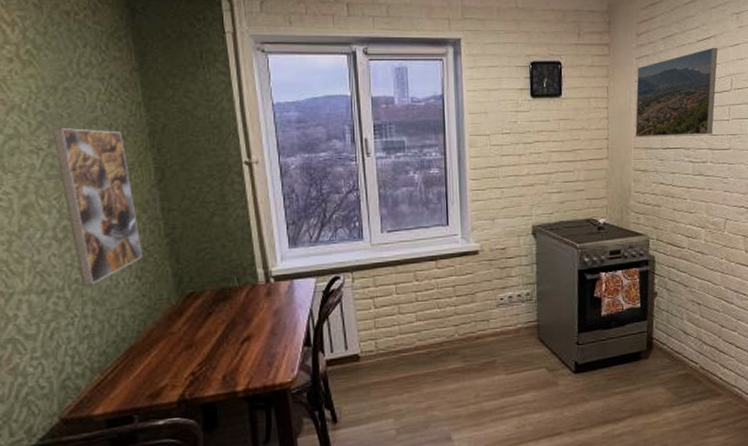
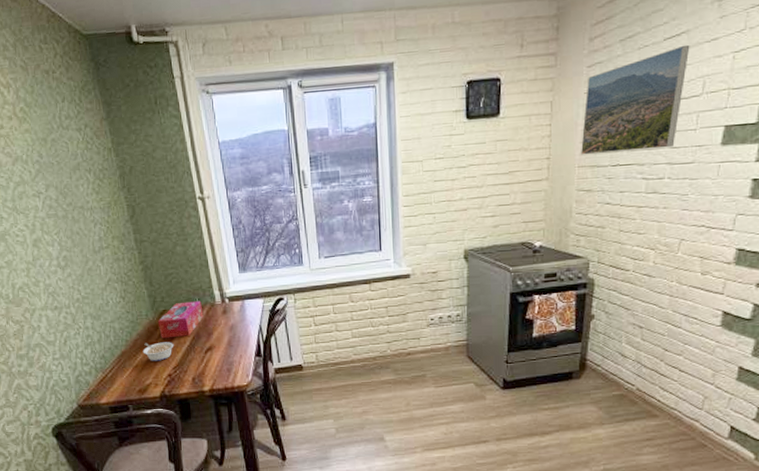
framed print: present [51,128,143,286] -> none [46,174,124,304]
legume: none [159,331,202,357] -> present [142,342,174,361]
tissue box: none [182,281,242,328] -> present [157,301,204,339]

